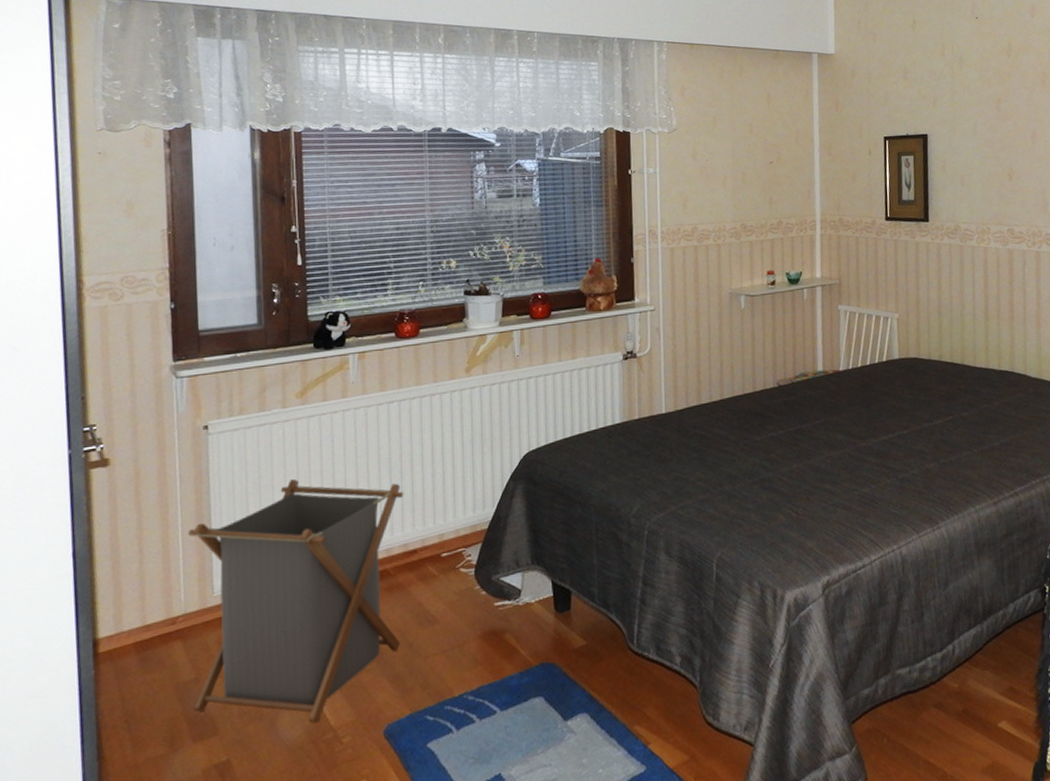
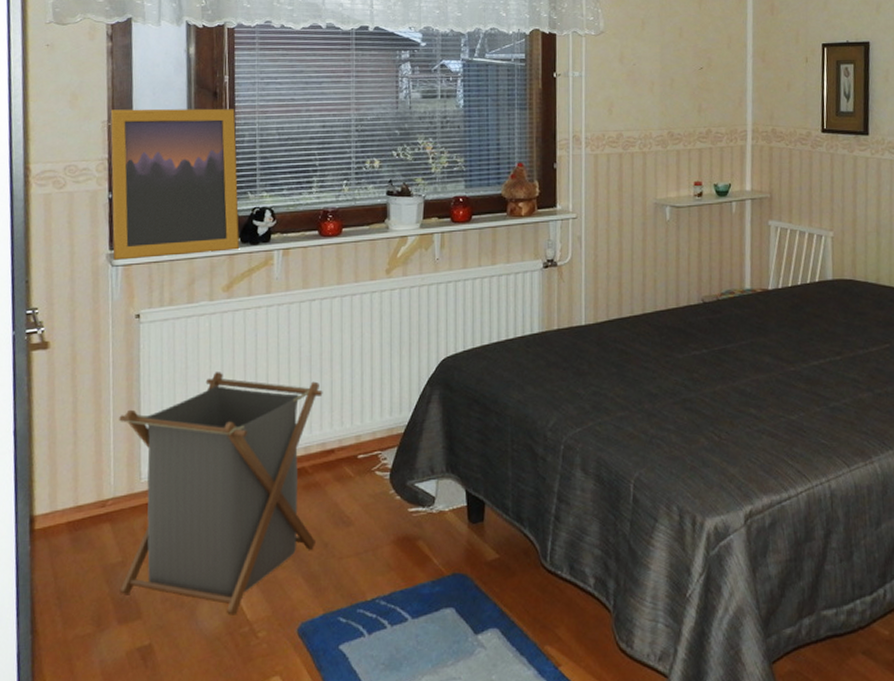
picture frame: none [170,213,312,372] -> present [110,108,239,260]

